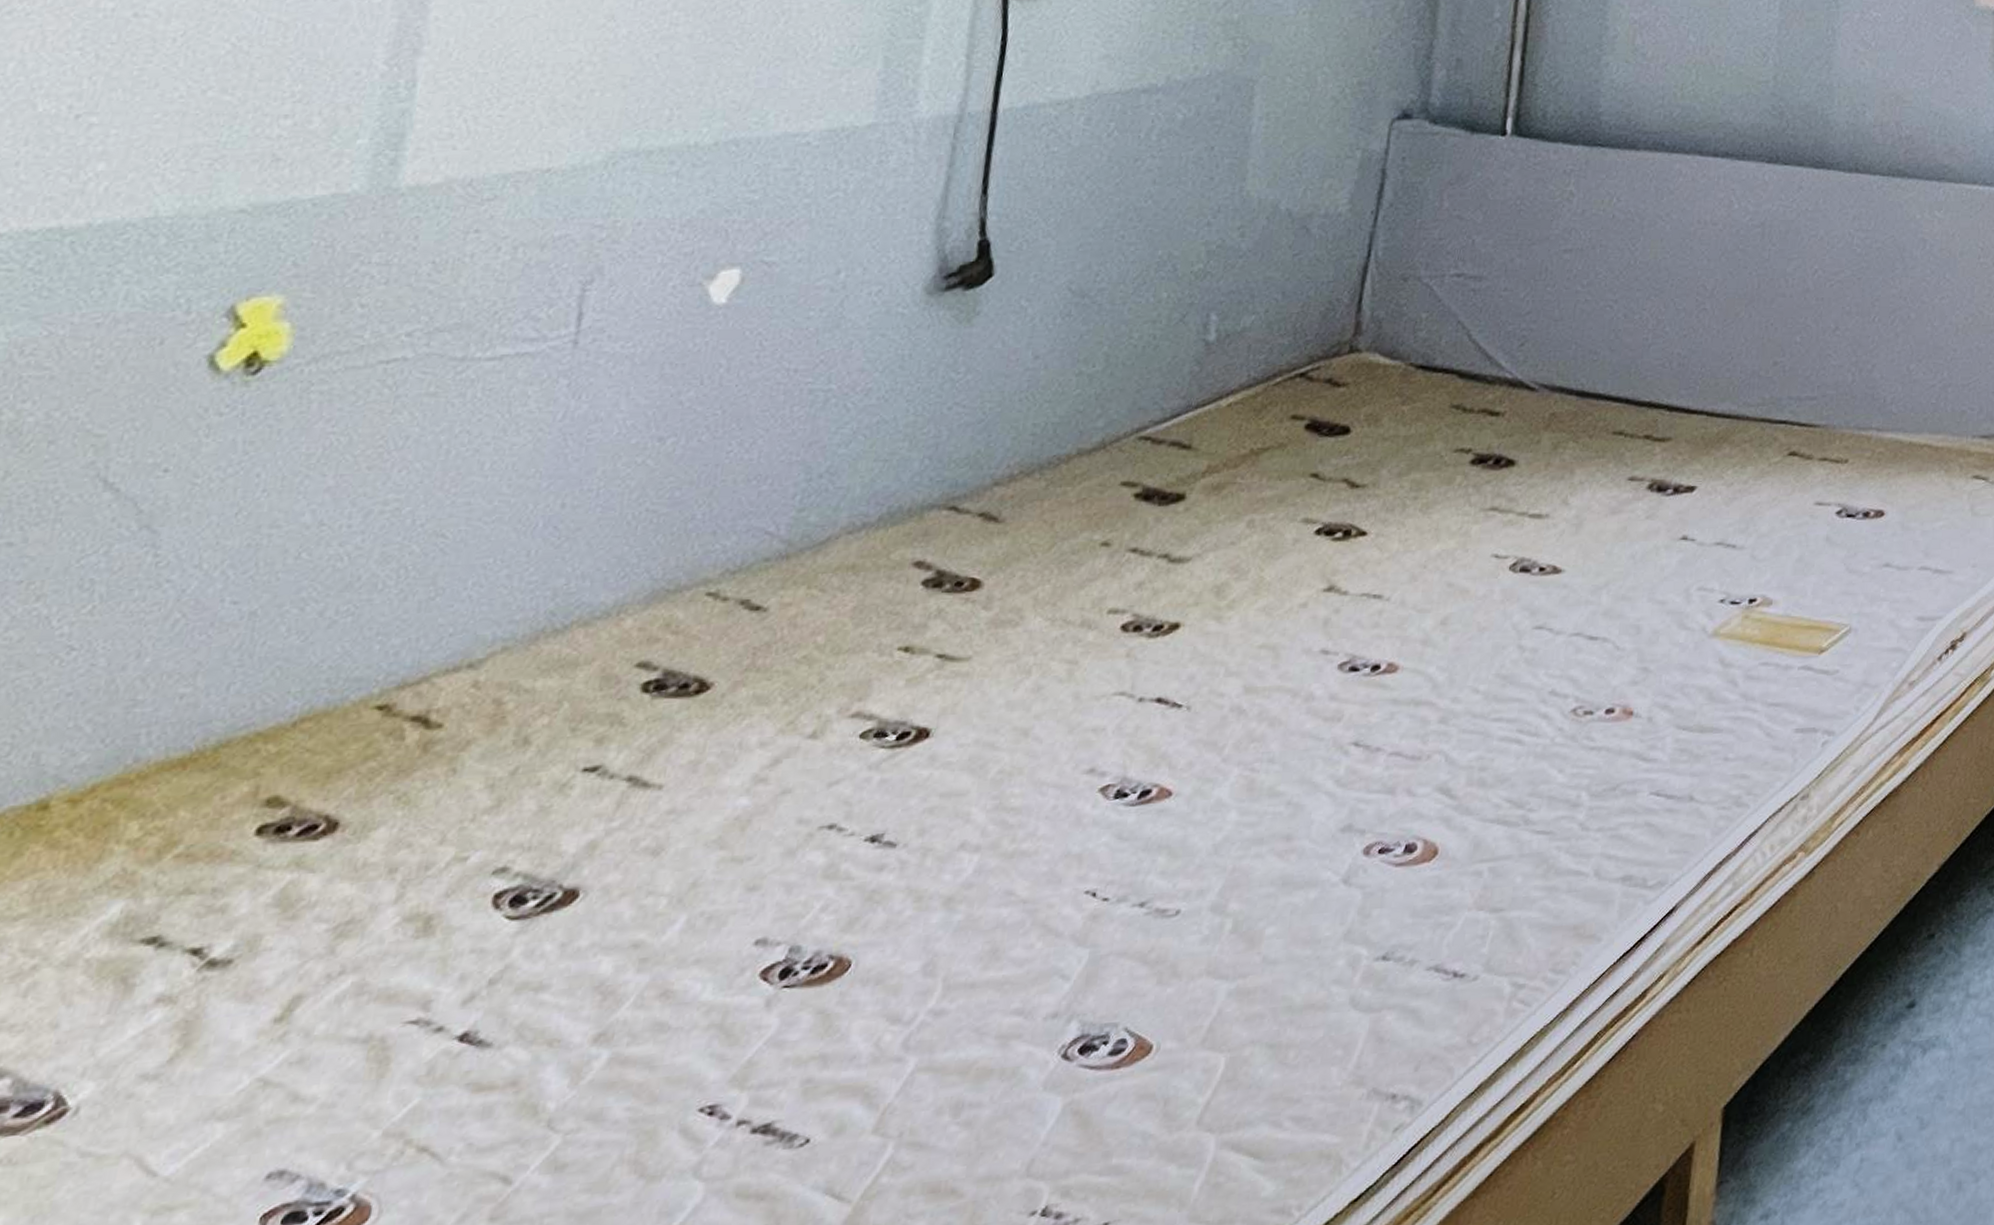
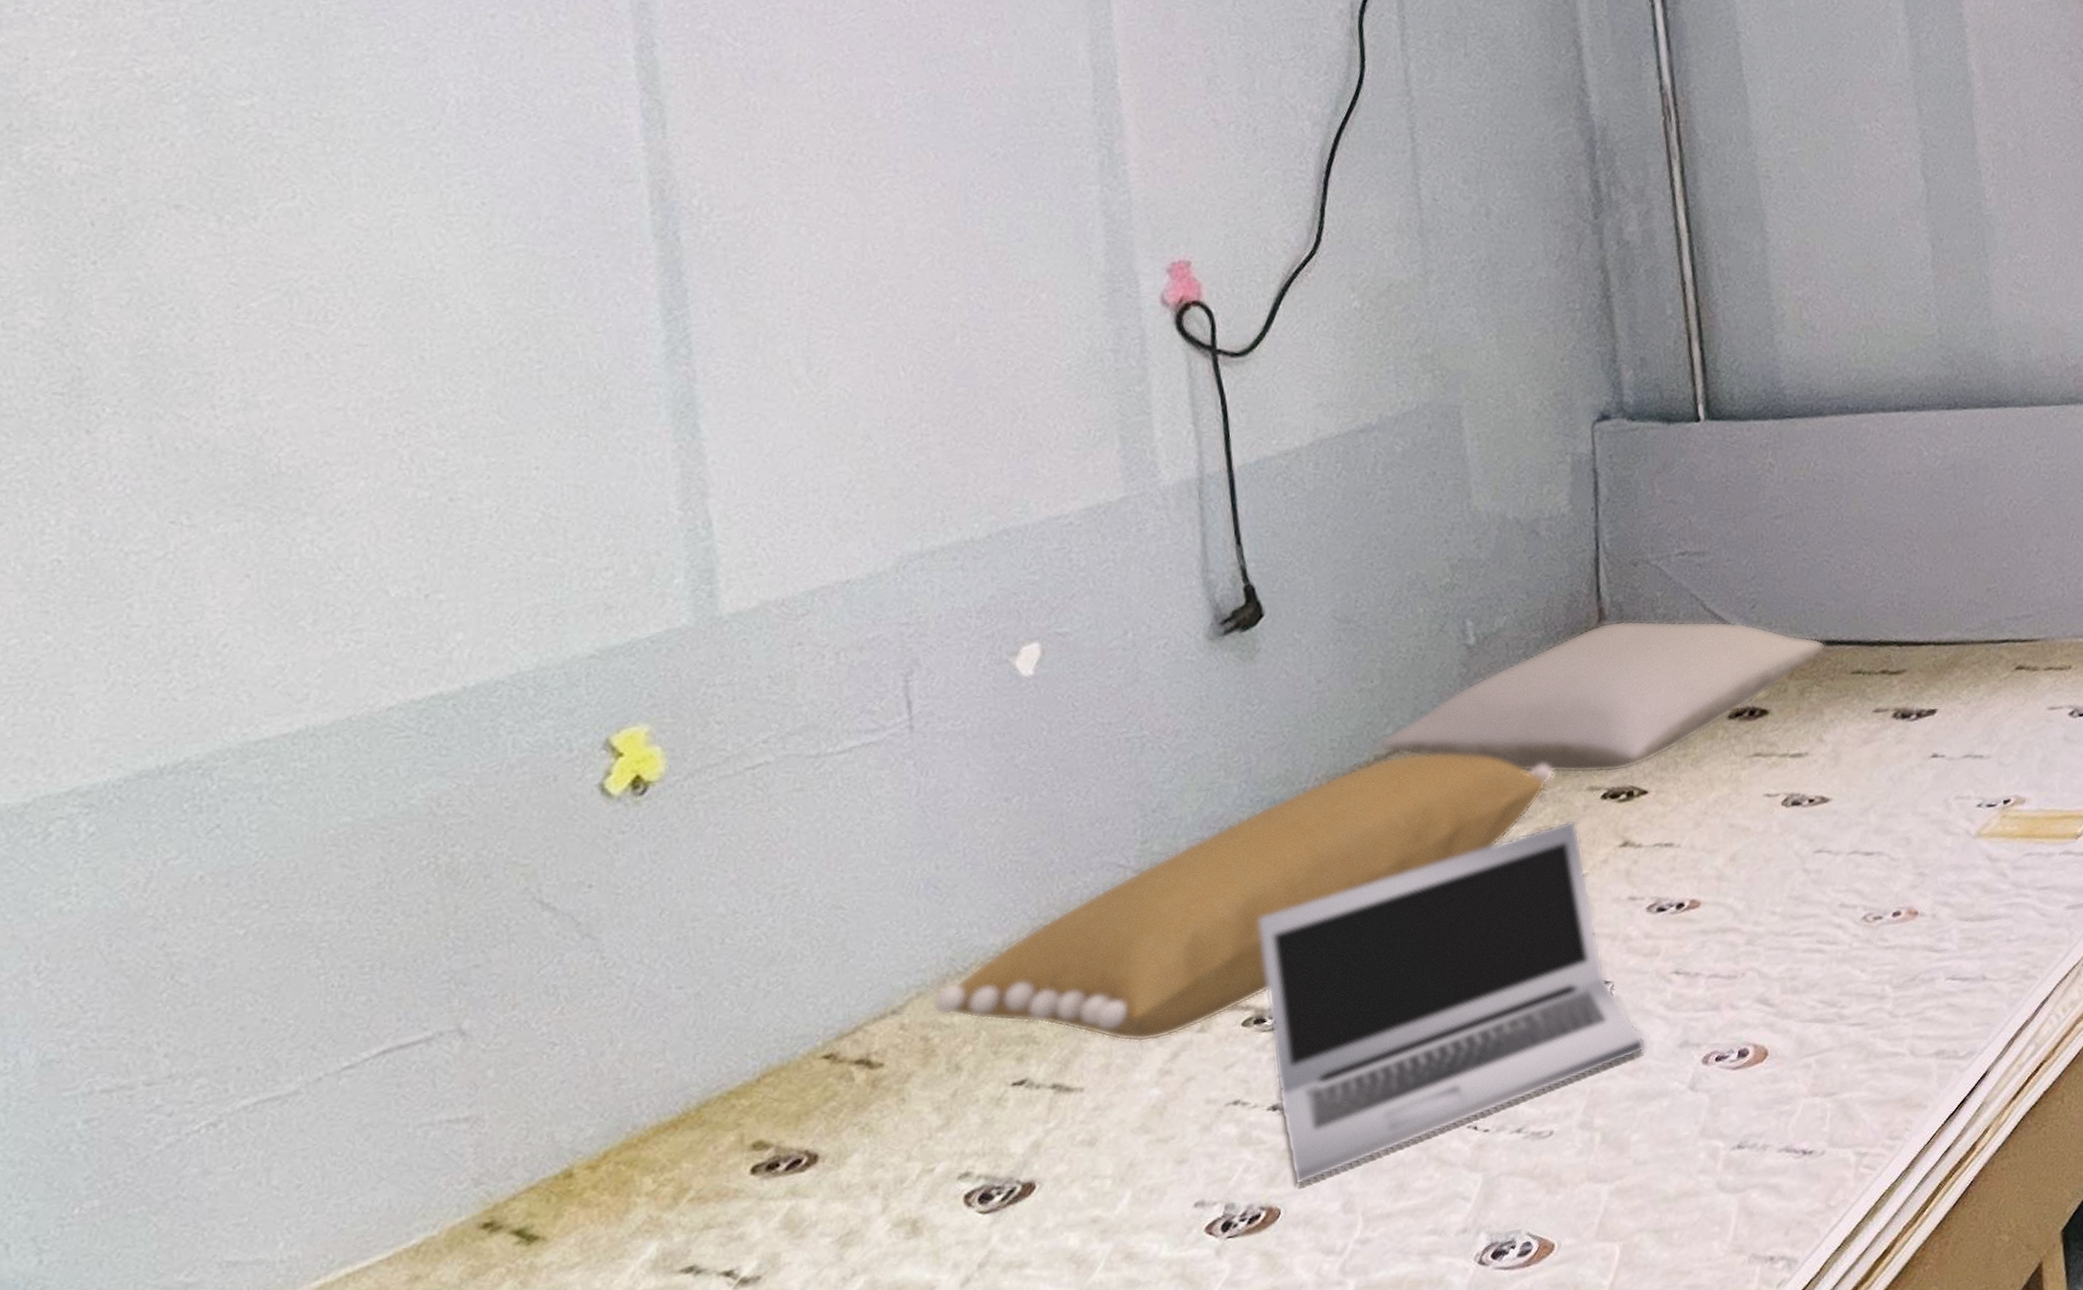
pillow: none [516,452,1271,741] -> present [932,753,1555,1043]
laptop: none [874,552,1305,936] -> present [1258,819,1645,1186]
pillow: none [1086,339,1591,506] -> present [1380,620,1826,774]

